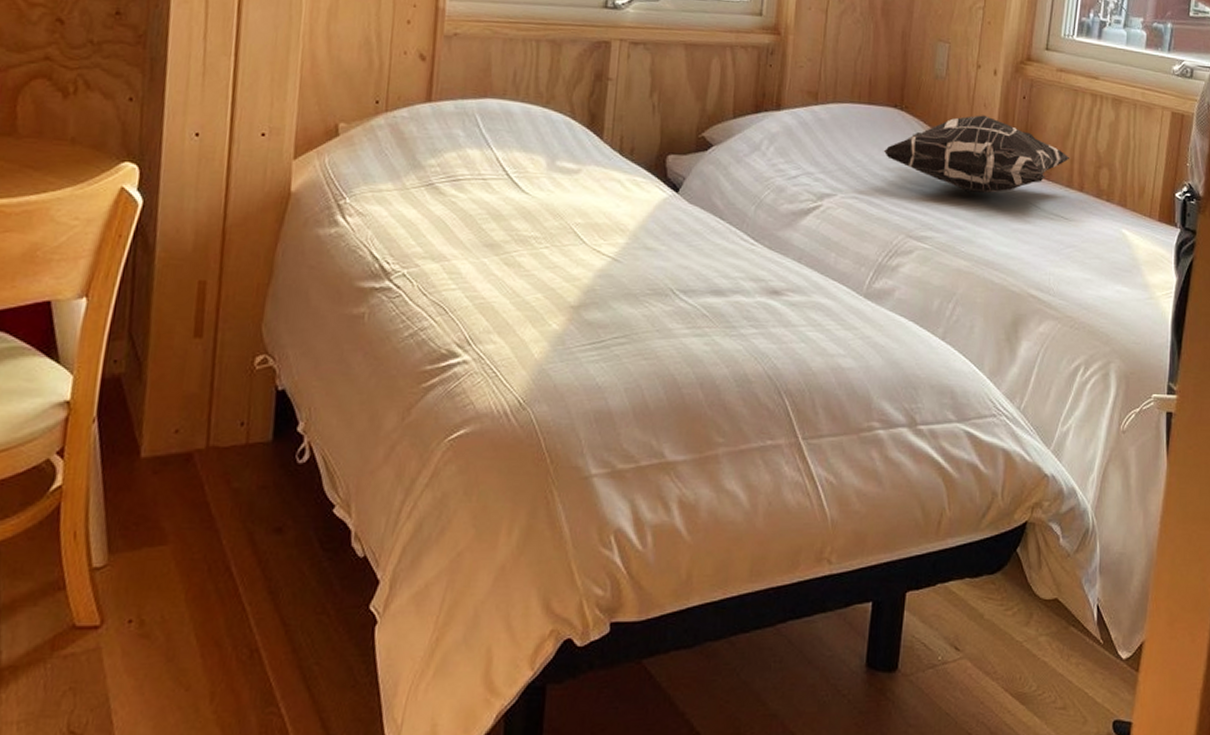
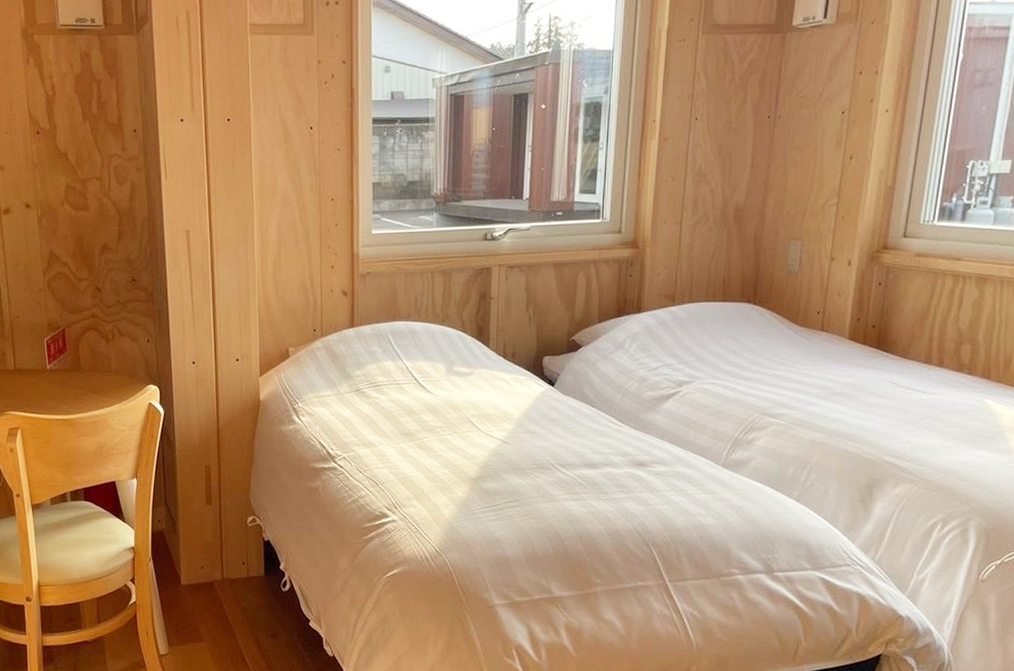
decorative pillow: present [883,115,1070,194] -> none [738,303,929,374]

